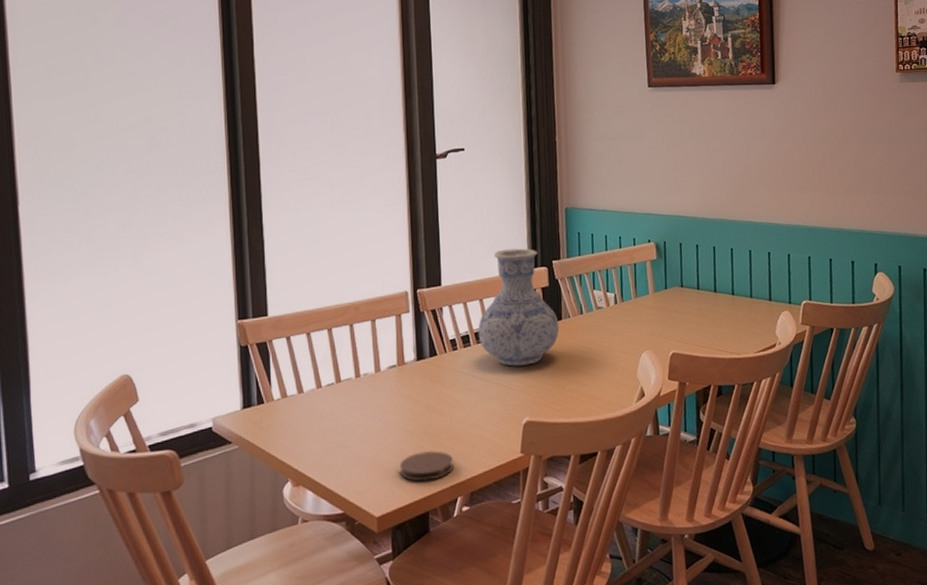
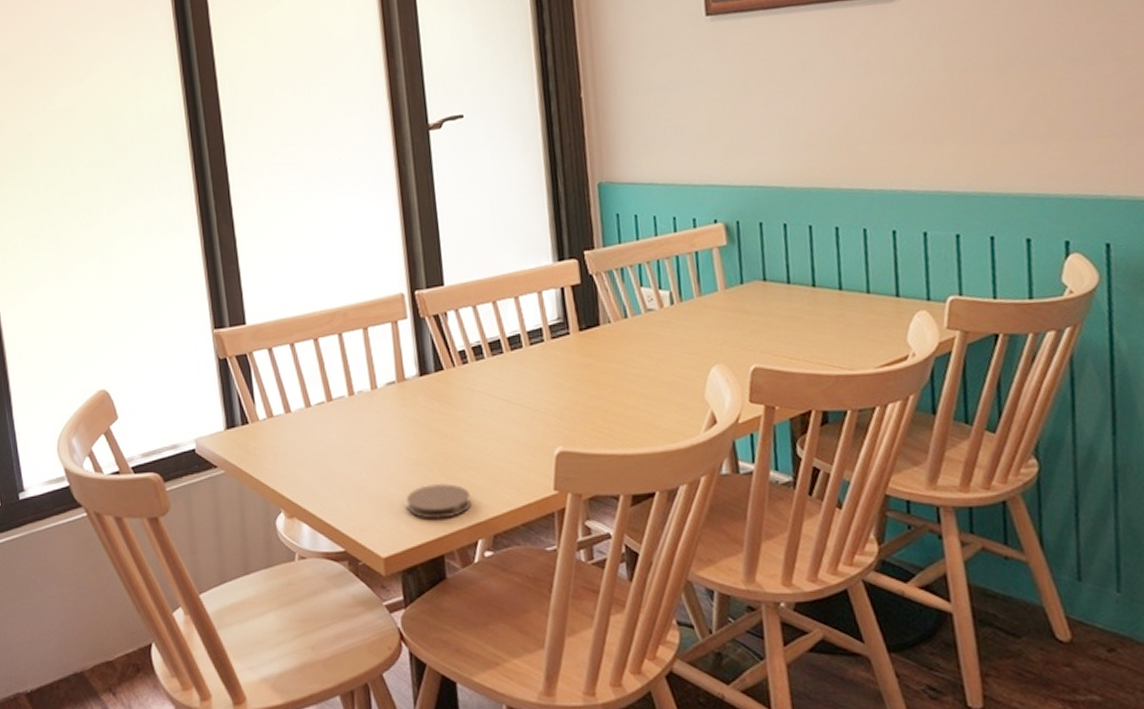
vase: present [478,248,560,366] -> none [492,236,597,384]

